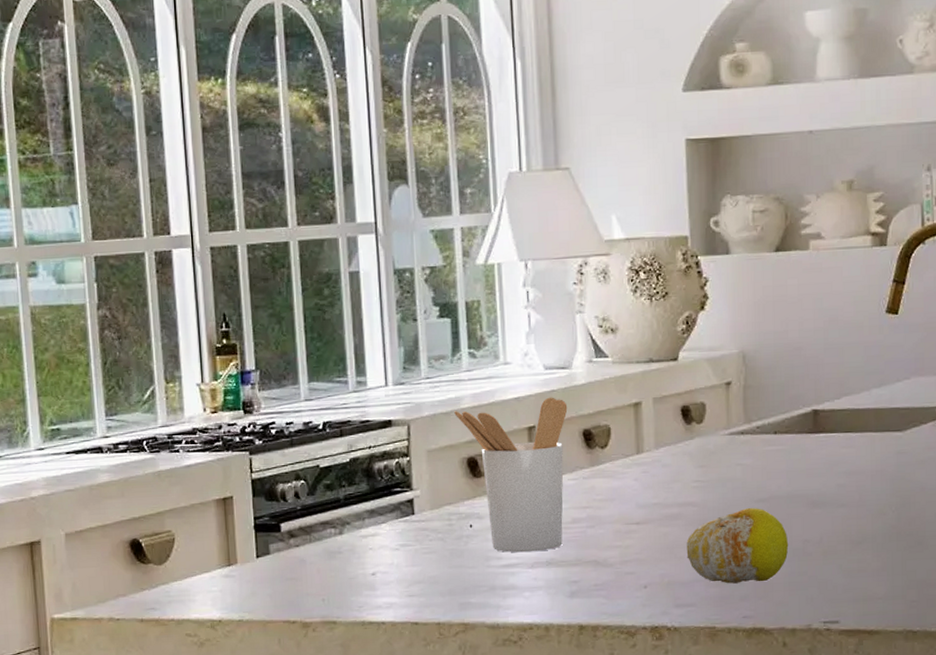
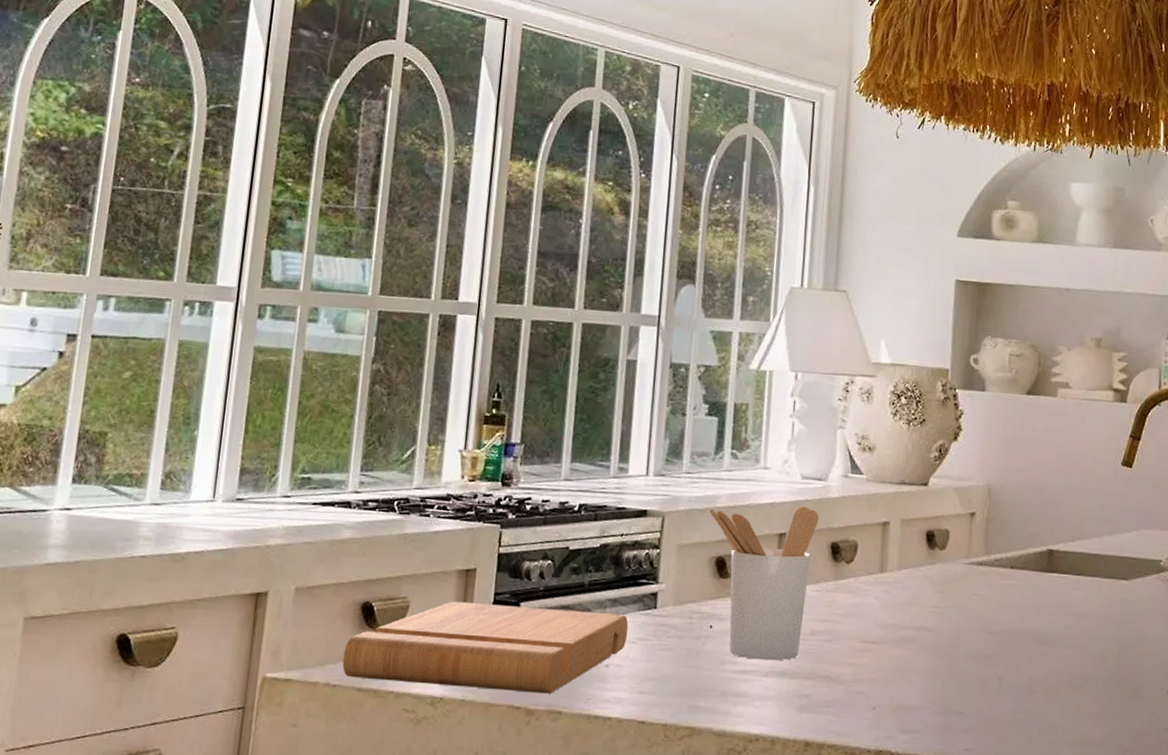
cutting board: none [121,524,390,611] -> present [342,601,629,694]
fruit: present [686,508,789,584] -> none [917,639,1015,716]

